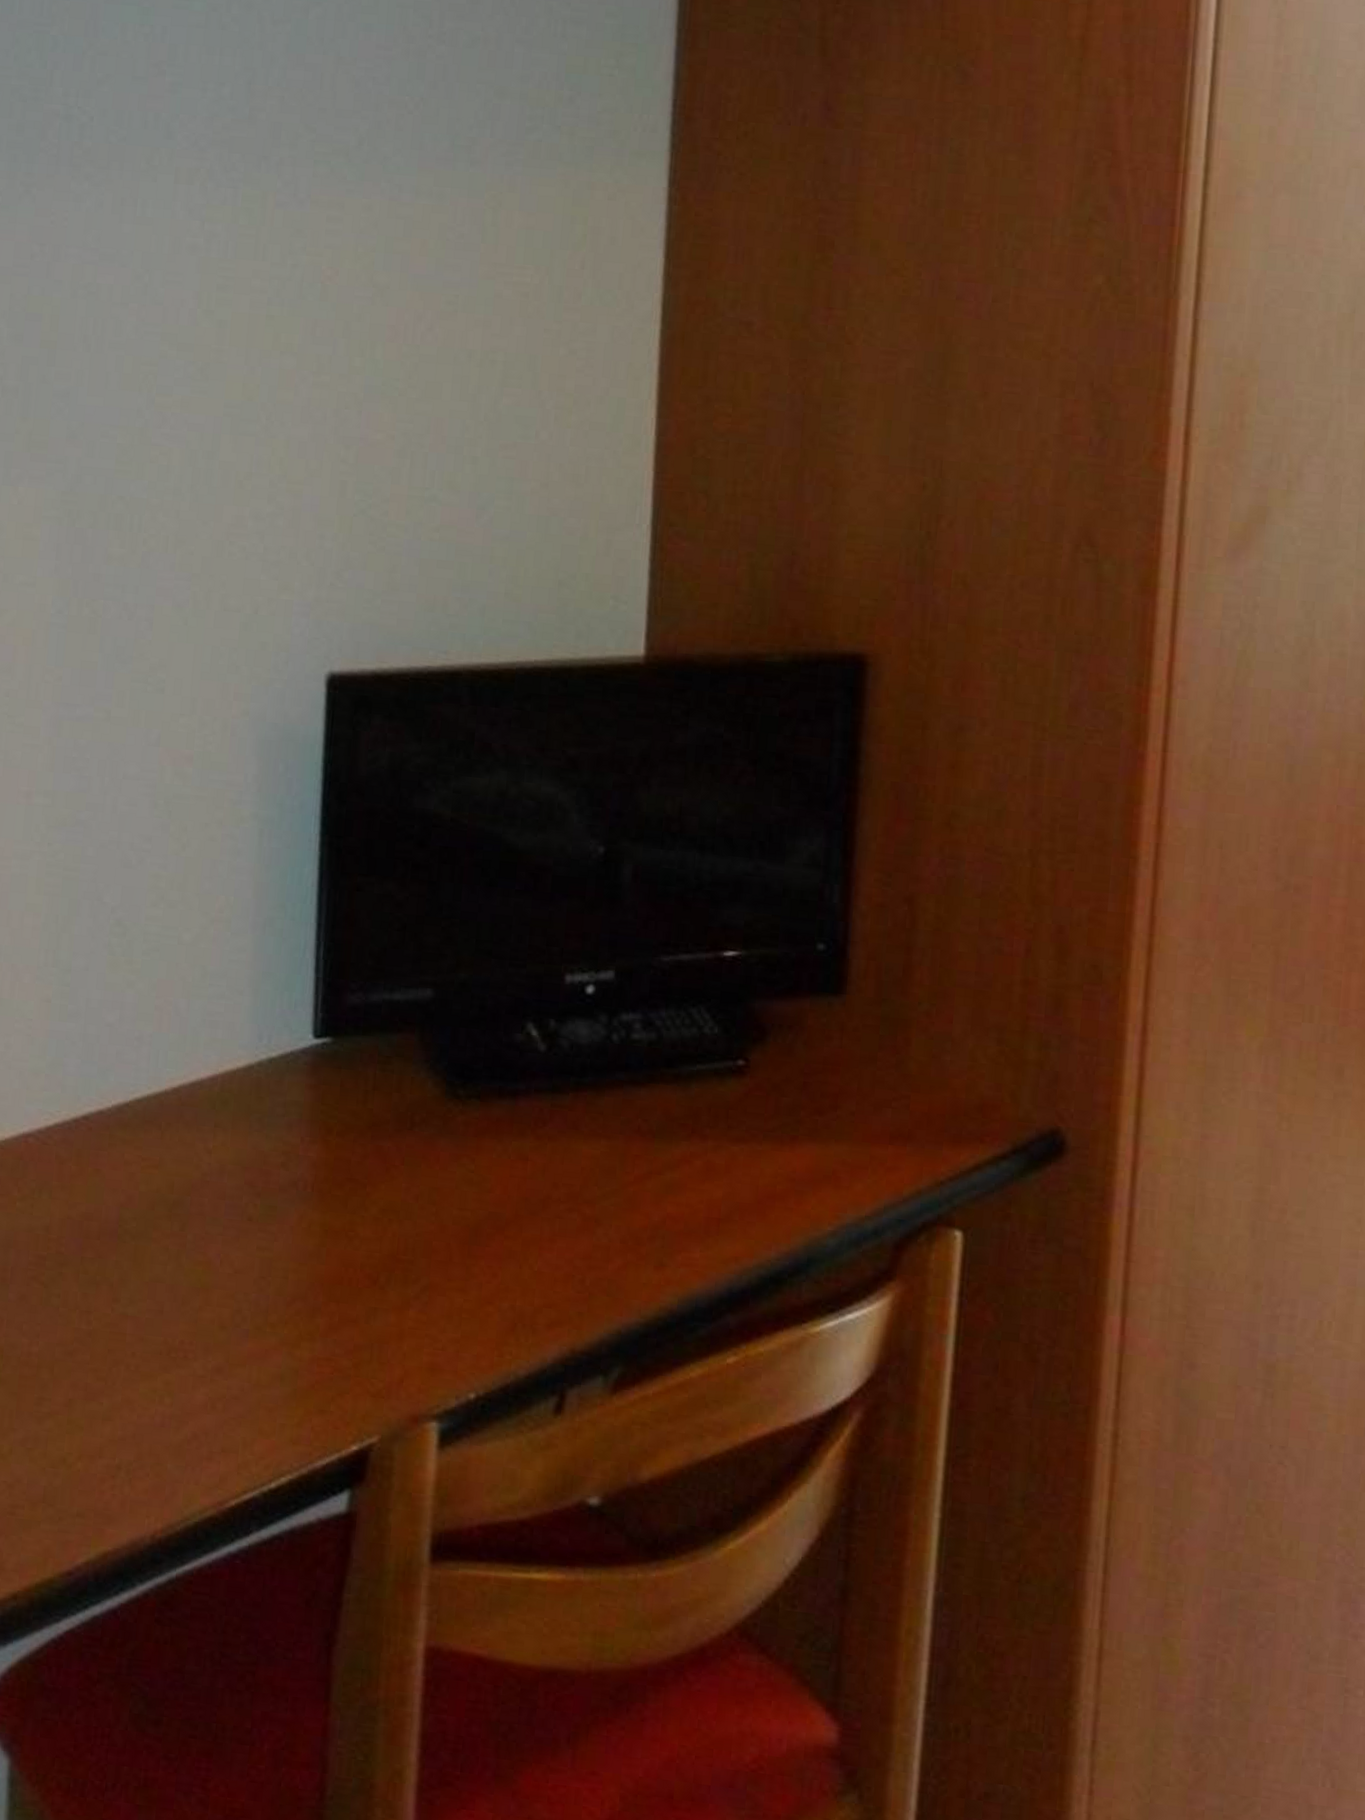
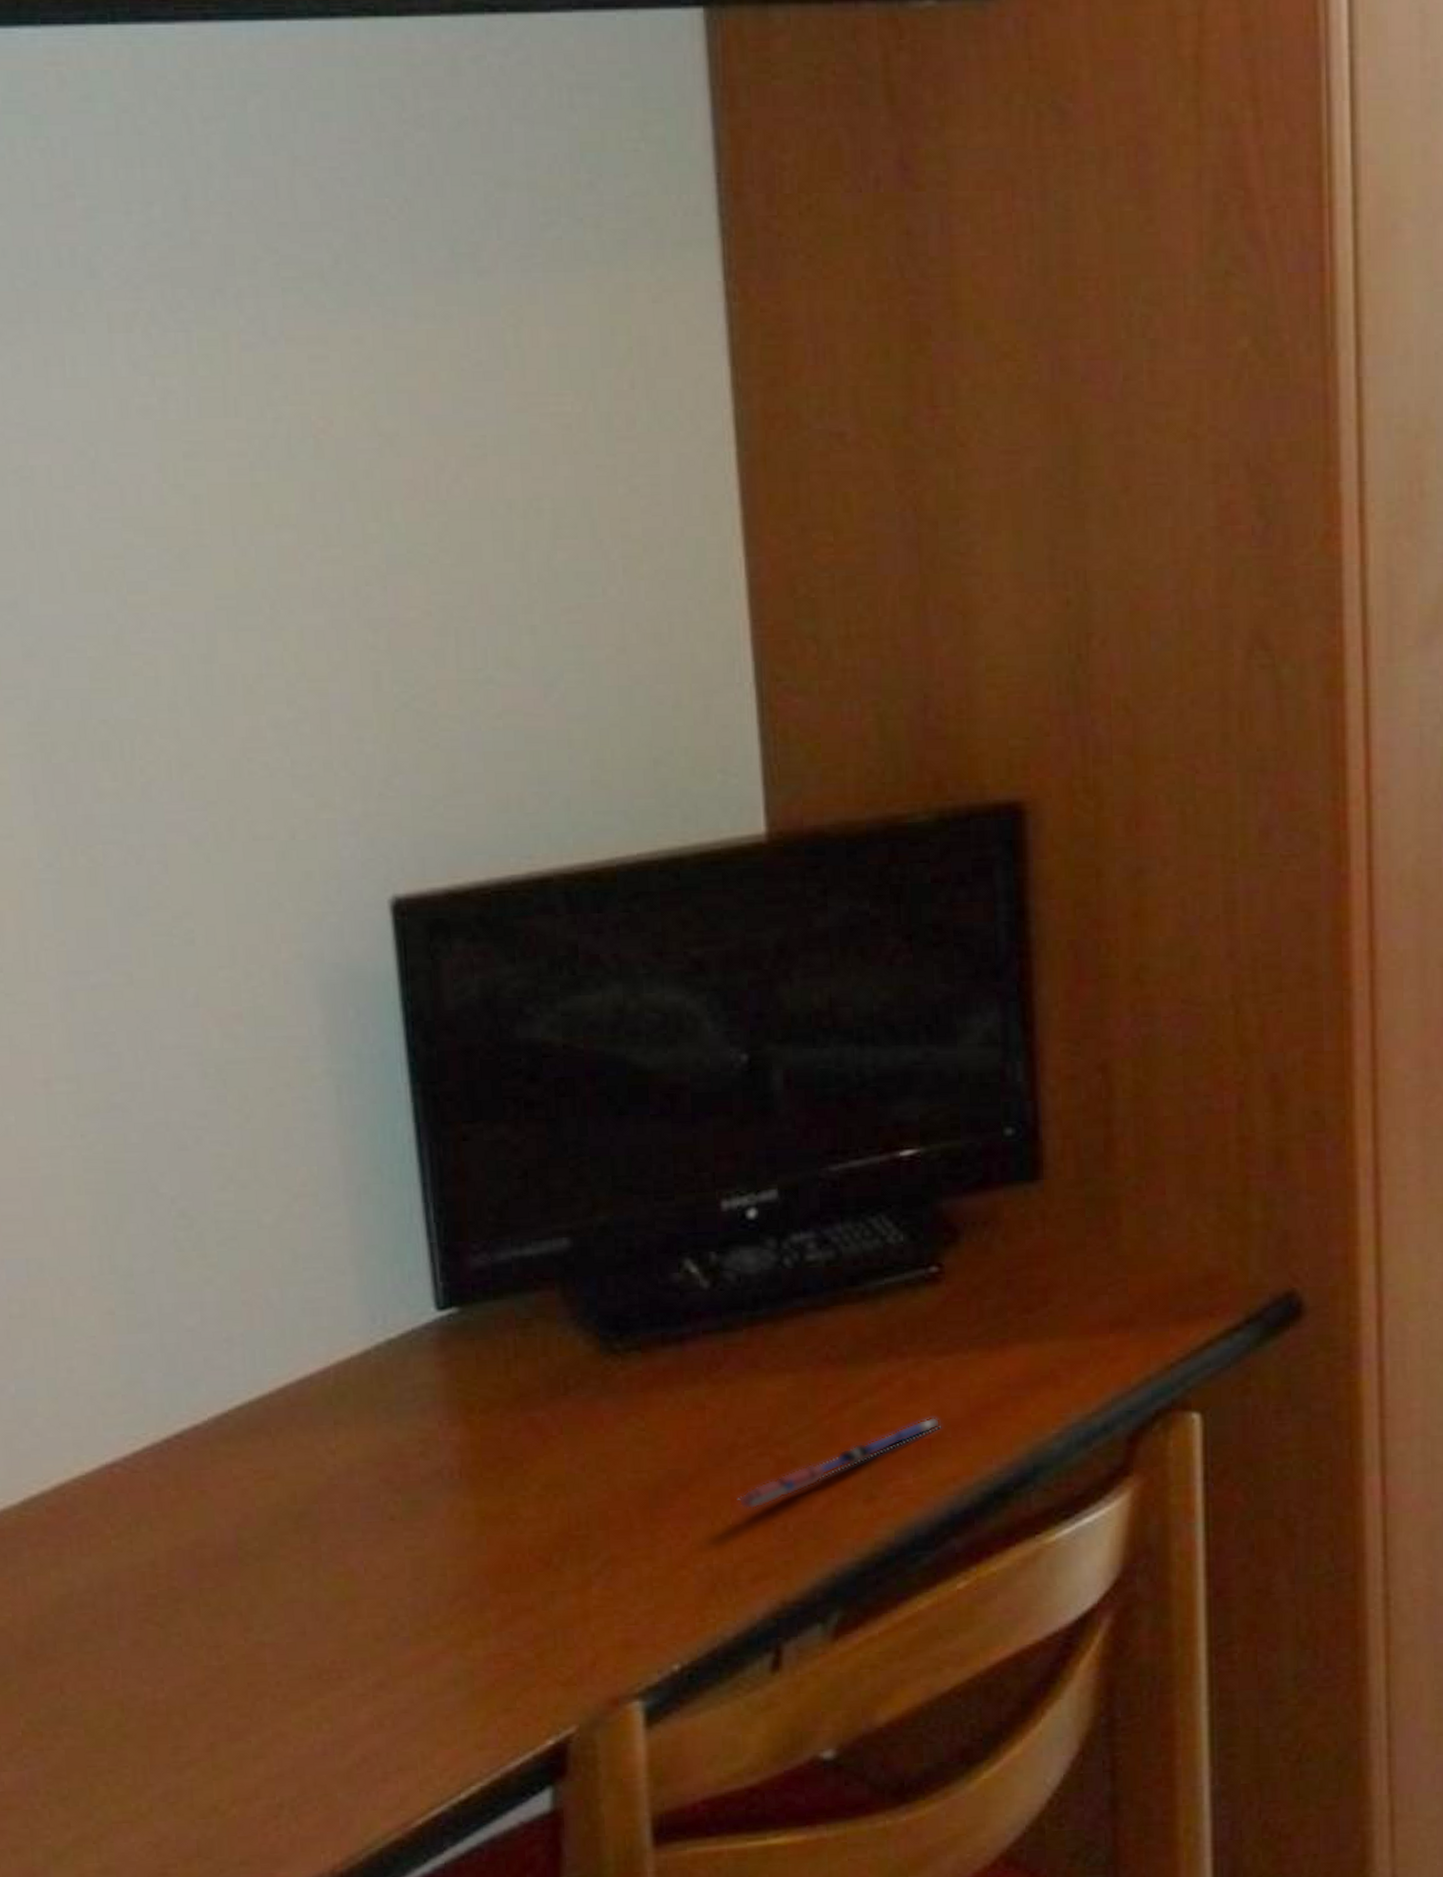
pen: none [544,1198,730,1260] -> present [737,1416,941,1510]

